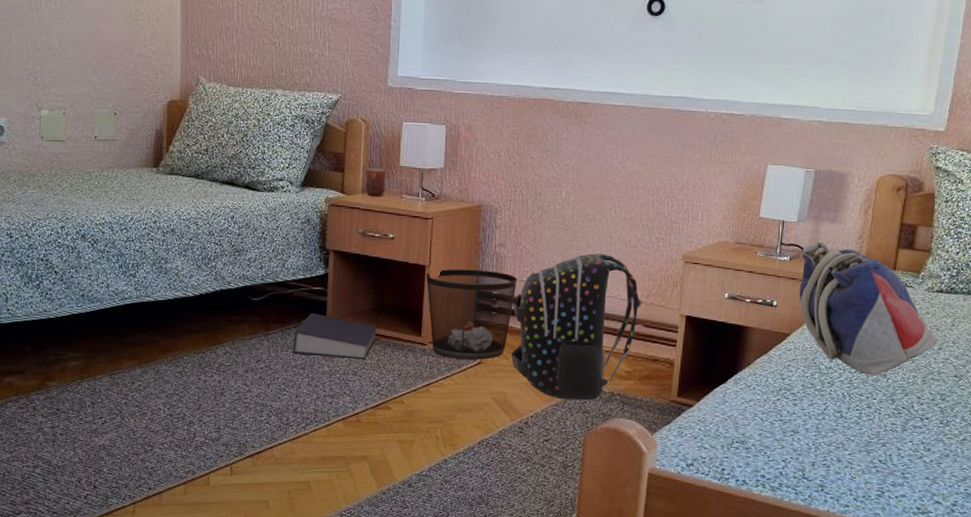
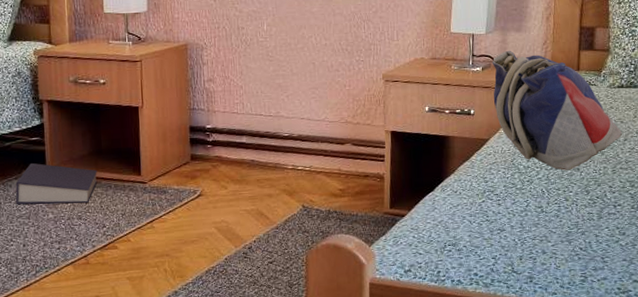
mug: present [365,168,387,196] -> none [70,17,92,44]
waste bin: present [425,268,518,360] -> none [139,106,229,194]
backpack: present [511,253,642,401] -> none [226,80,349,222]

